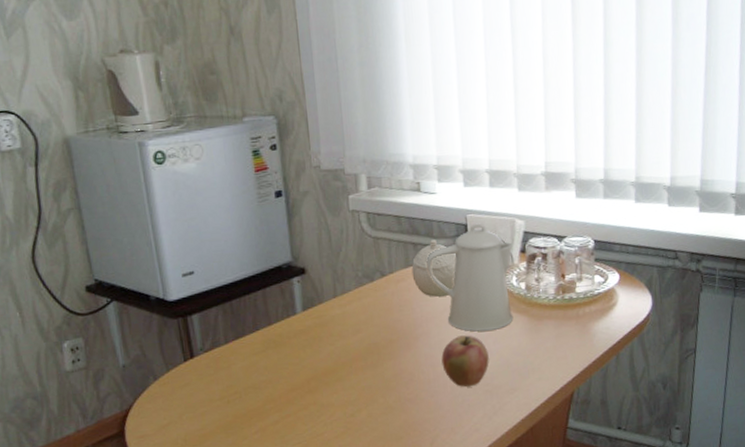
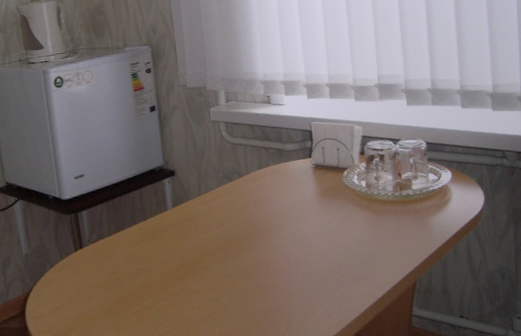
sugar bowl: present [411,240,456,297] -> none [264,144,303,195]
teapot: present [426,223,514,332] -> none [277,129,357,225]
apple: present [441,335,489,387] -> none [293,228,336,276]

